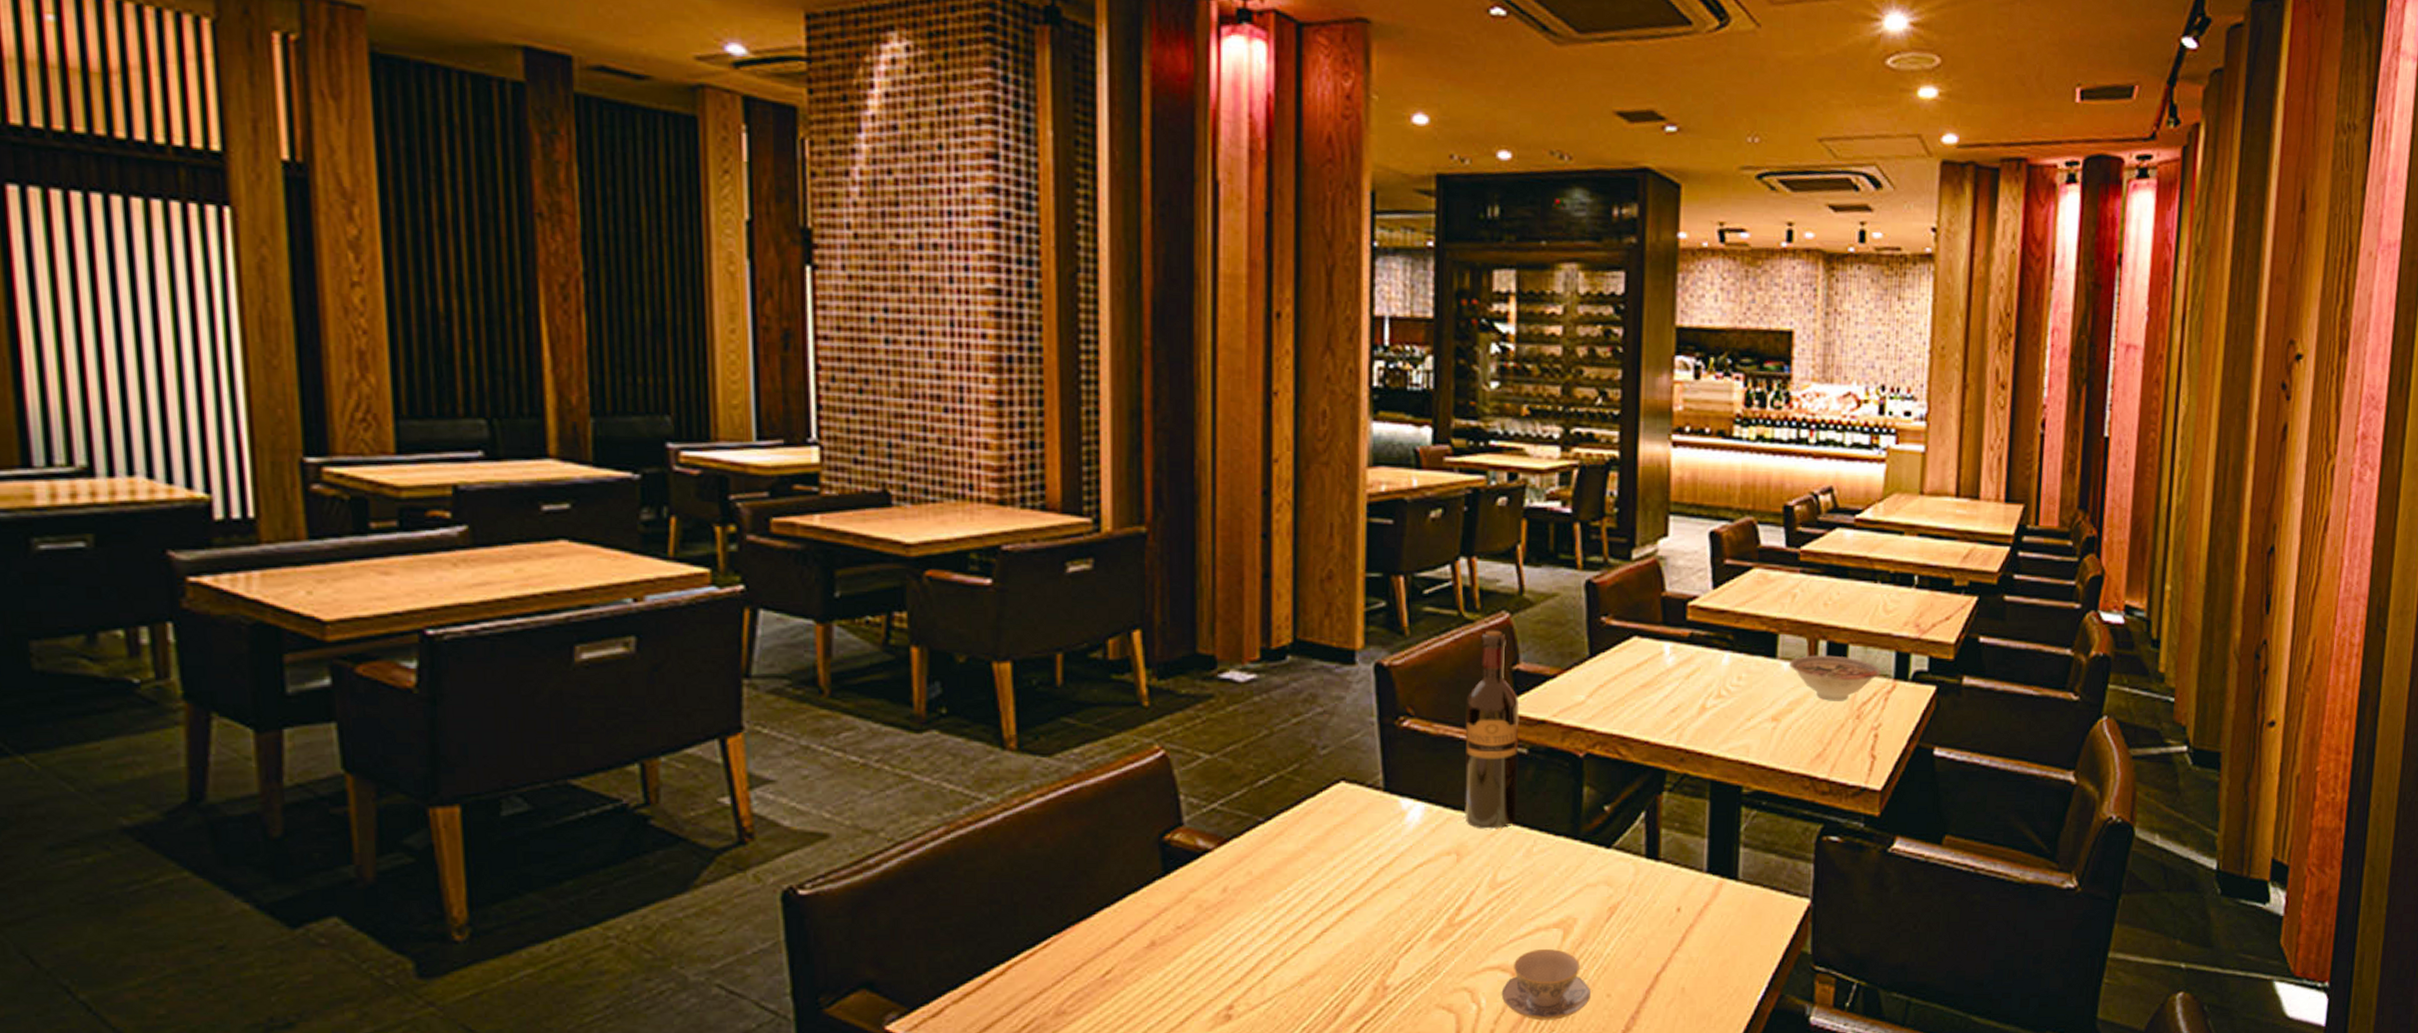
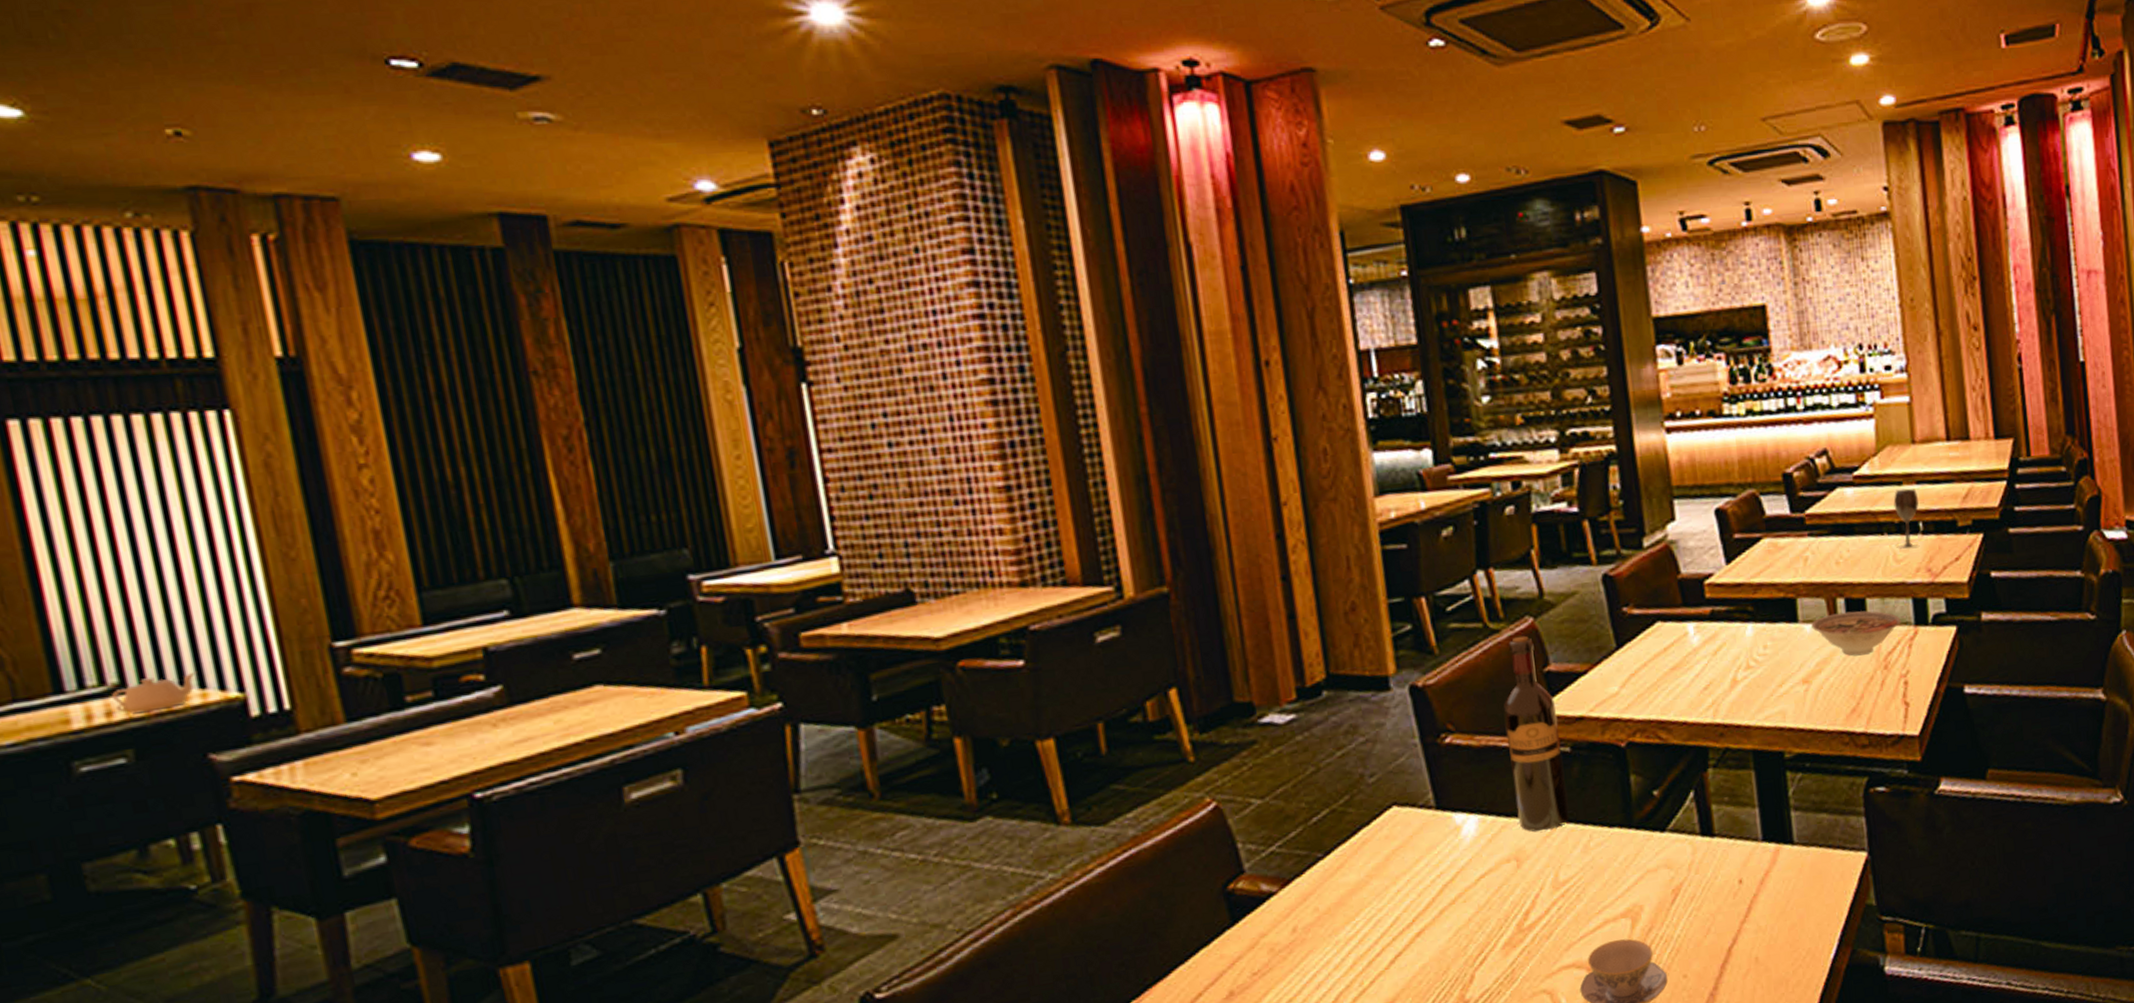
teapot: none [79,465,166,500] -> present [112,671,197,714]
wine glass: none [1888,539,1918,602] -> present [1893,488,1920,550]

